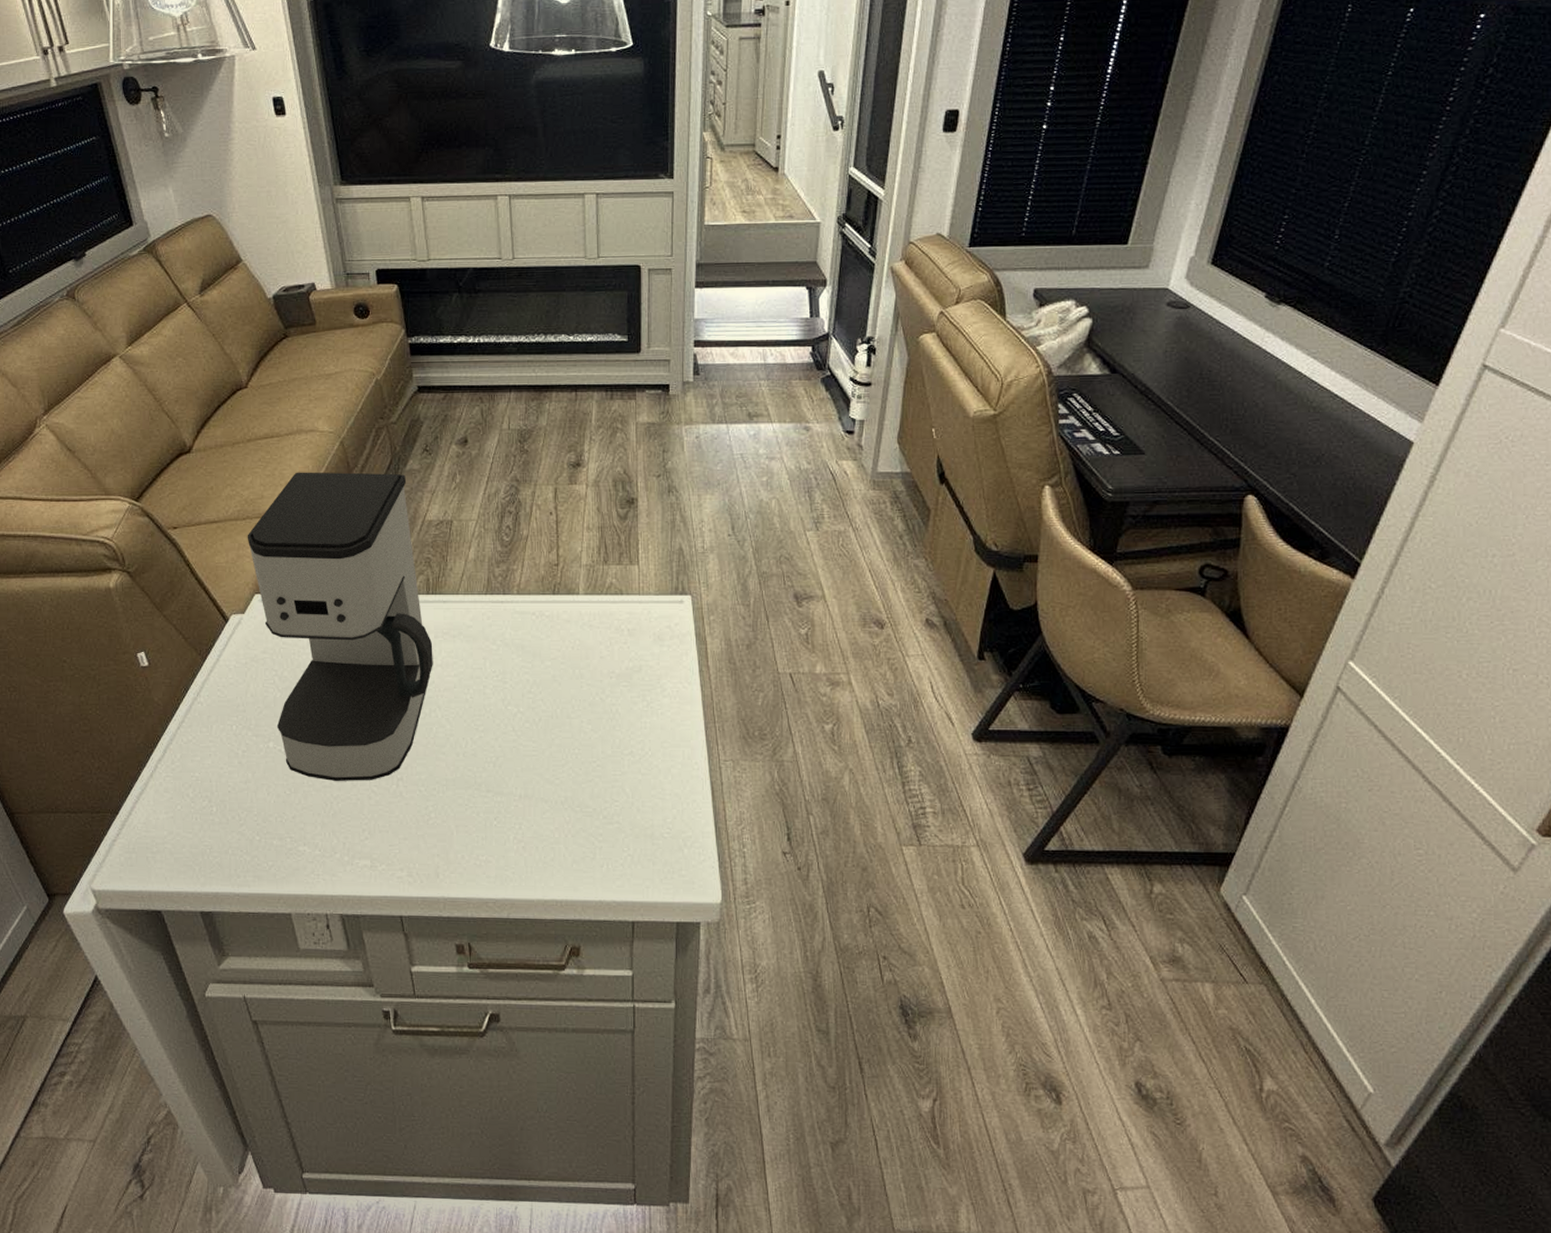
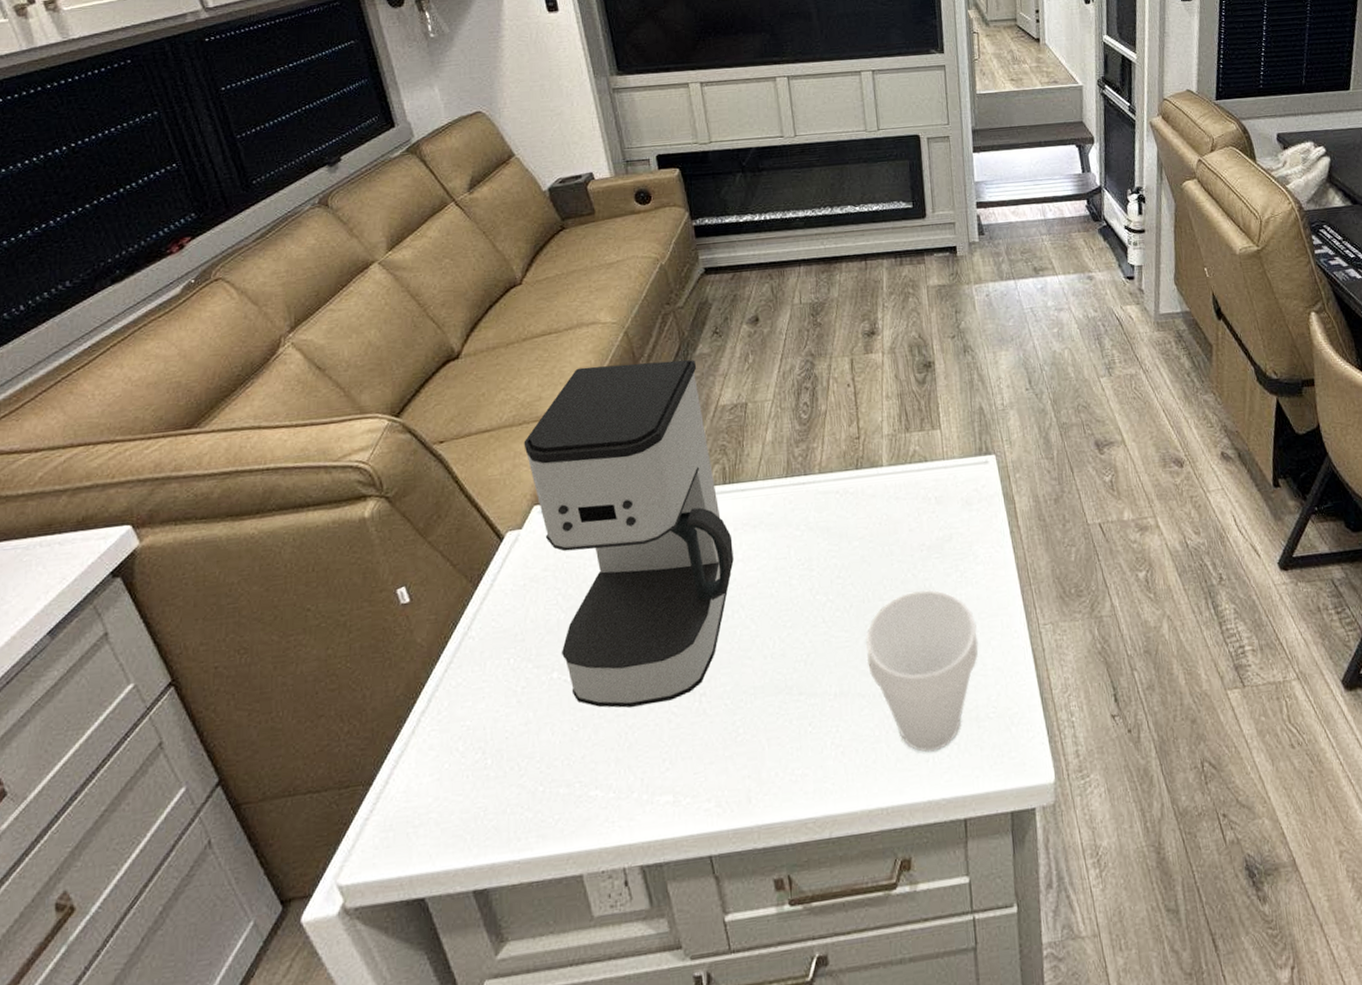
cup: none [551,713,659,859] -> present [866,589,979,752]

